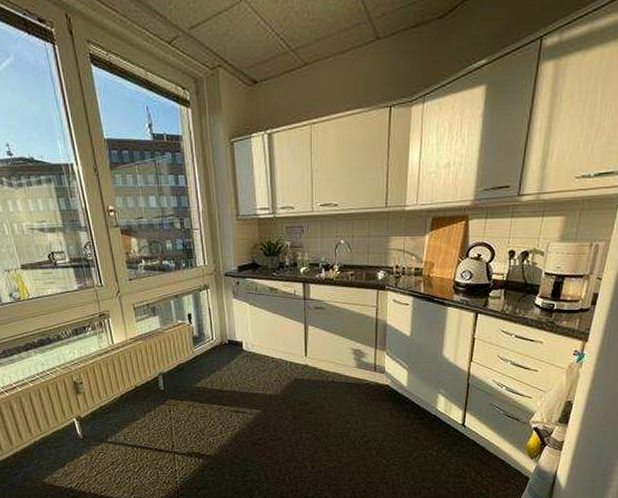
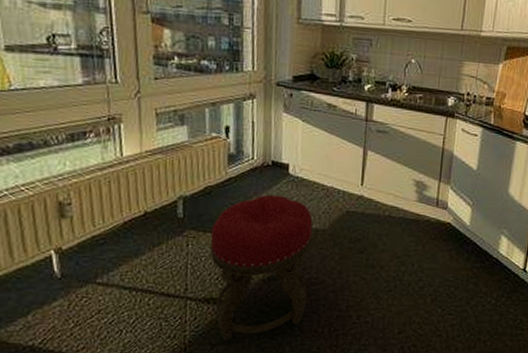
stool: none [186,368,268,486] -> present [210,194,313,342]

